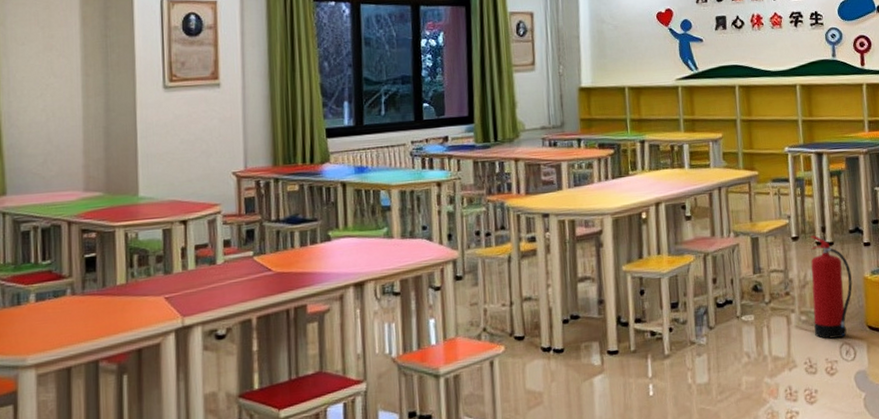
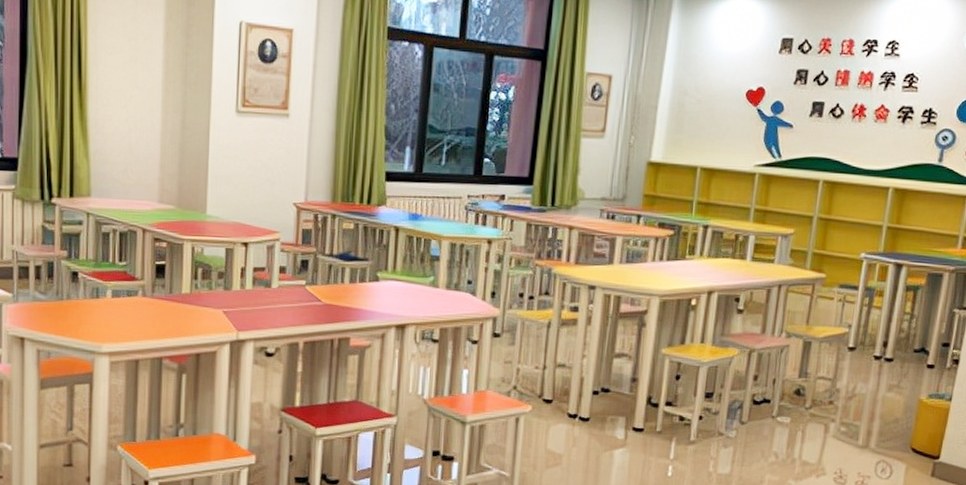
fire extinguisher: present [810,235,853,339] -> none [852,348,906,455]

